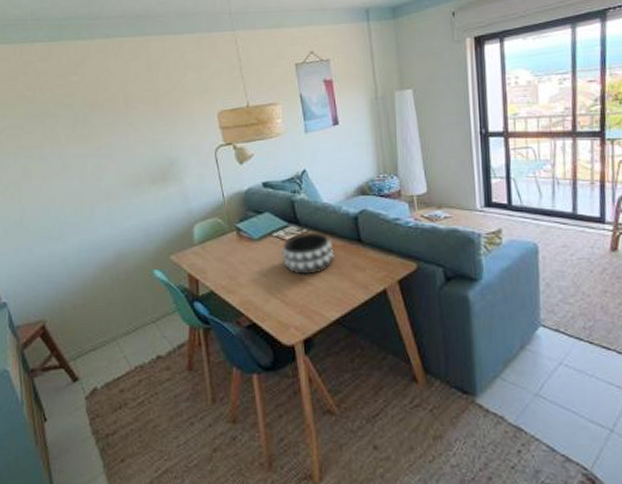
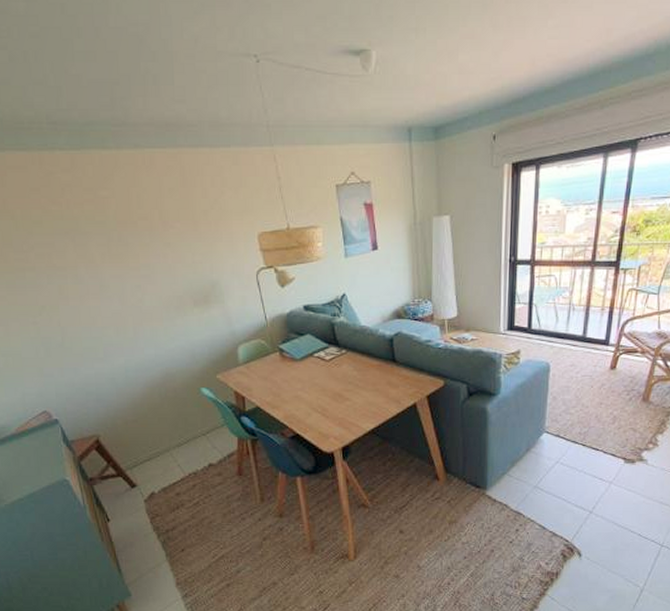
decorative bowl: present [281,233,335,275] -> none [322,354,371,392]

